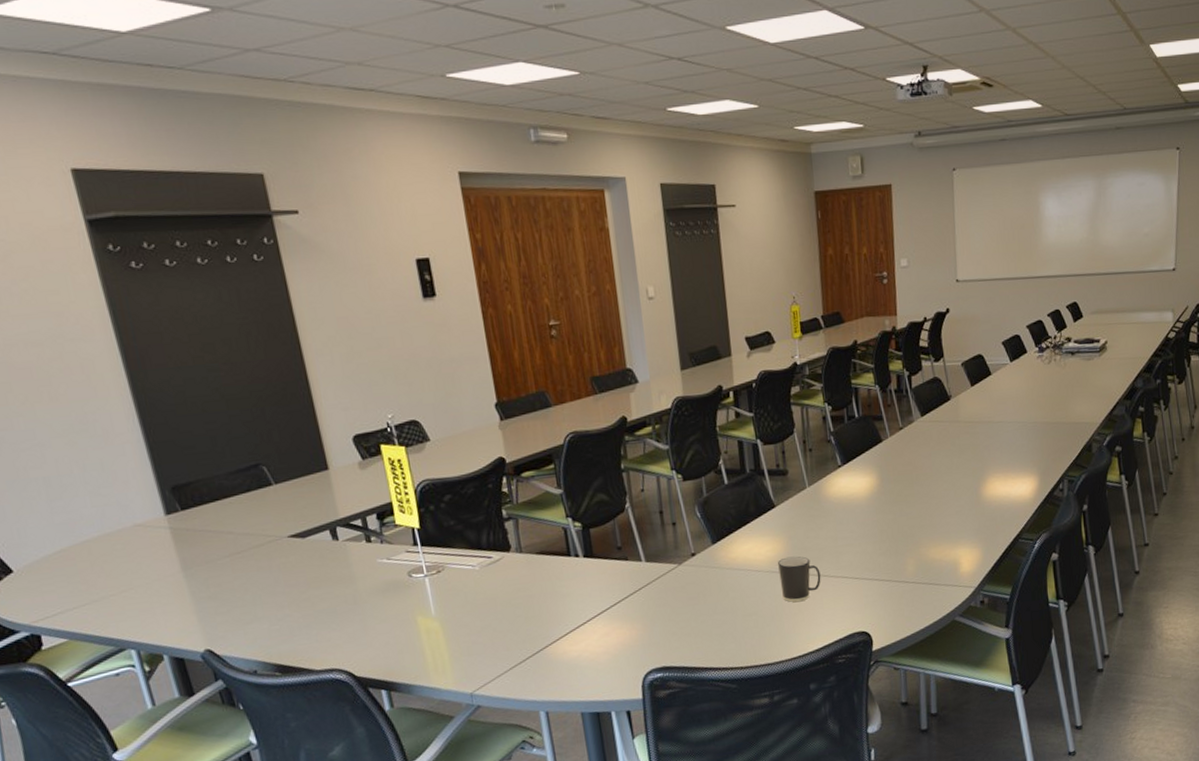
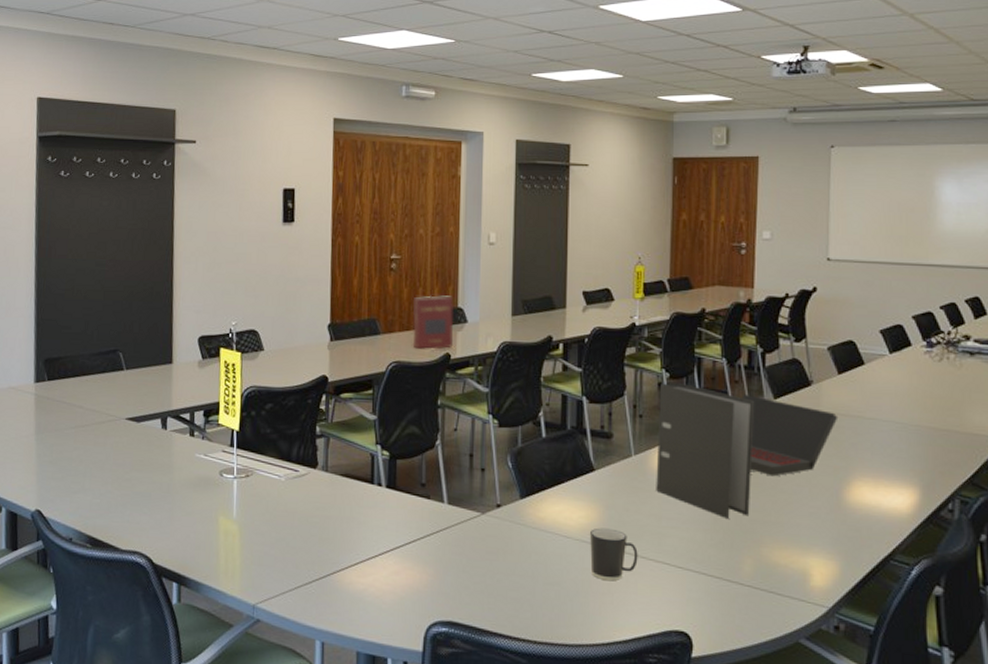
book: none [580,357,627,417] -> present [412,295,454,349]
binder: none [825,414,909,529] -> present [656,383,755,518]
laptop: none [894,416,974,486] -> present [741,395,839,477]

